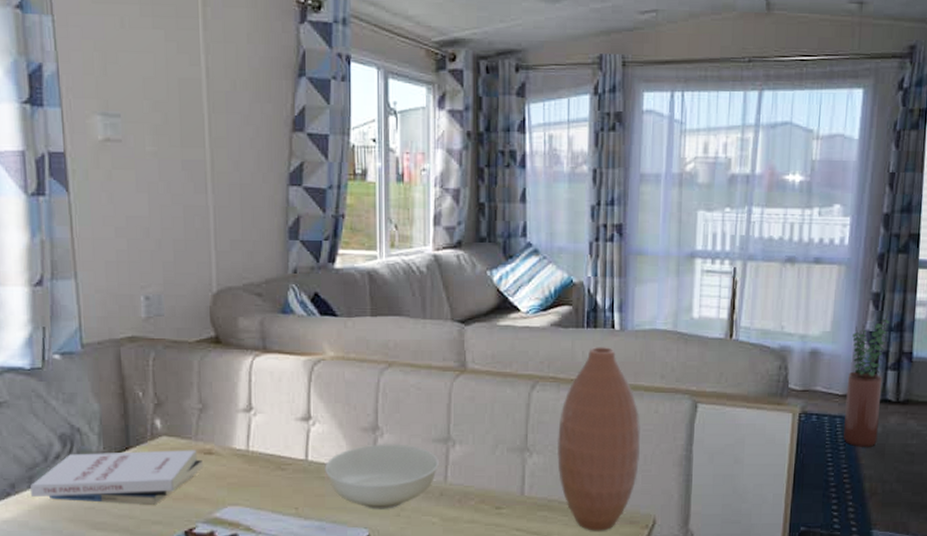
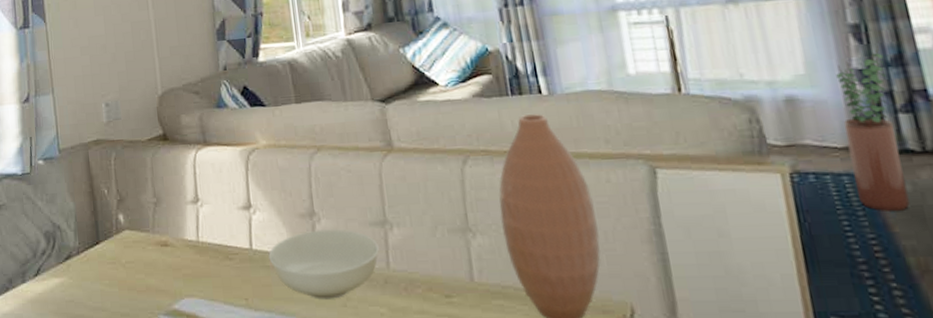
books: present [29,450,204,505] -> none [23,242,162,297]

